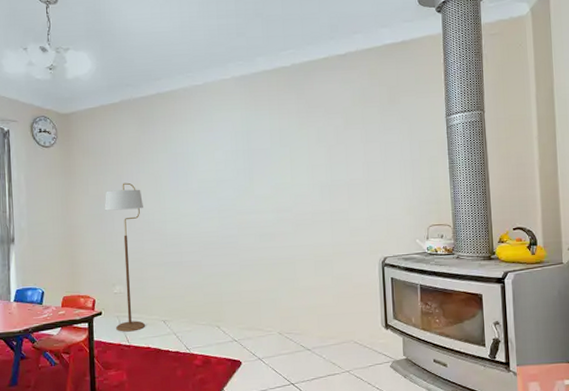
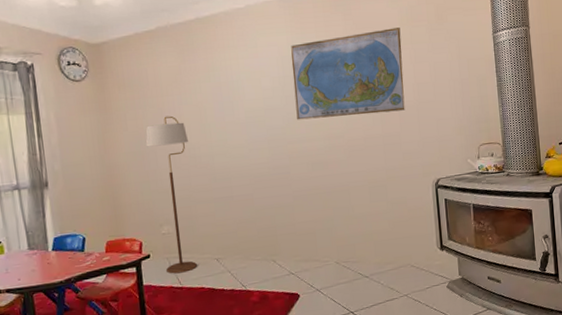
world map: none [244,108,354,193] -> present [291,27,405,120]

